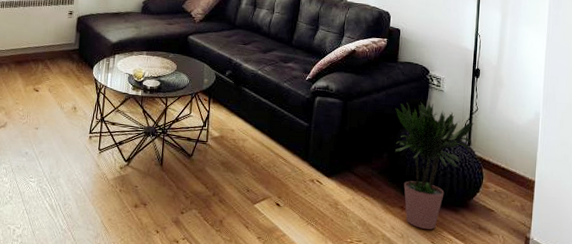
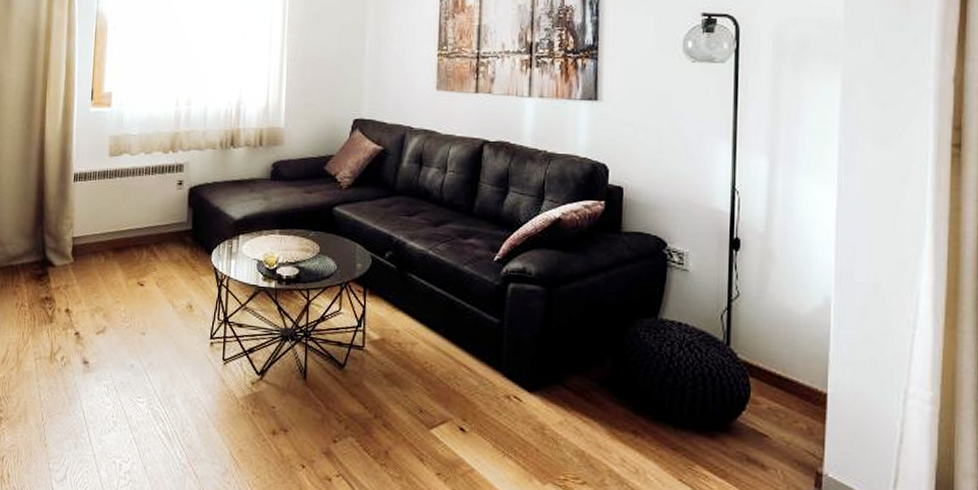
potted plant: present [394,102,475,230] -> none [620,286,735,462]

